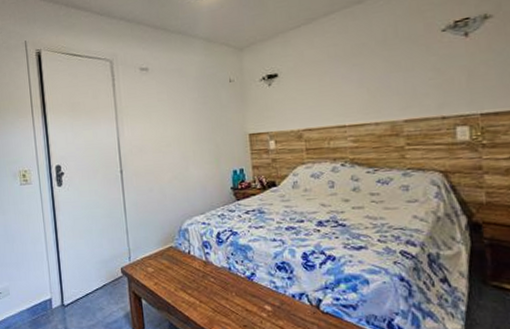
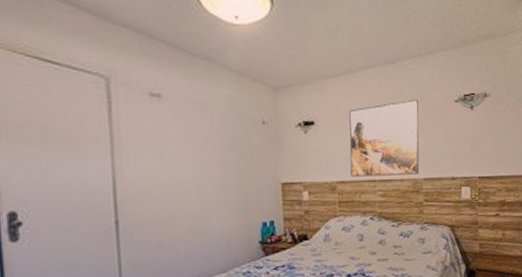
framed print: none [313,36,399,124] -> present [349,99,420,177]

